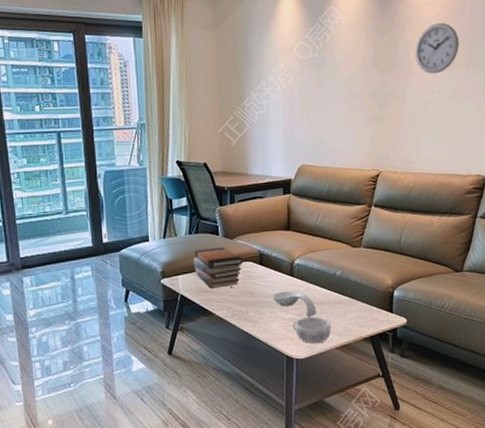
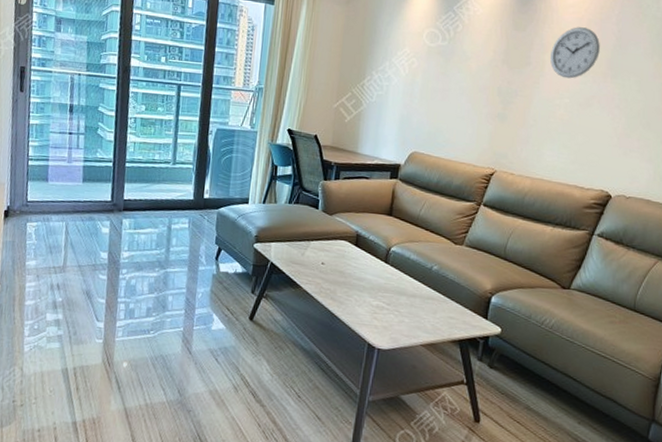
book stack: present [193,247,244,289] -> none [288,220,340,263]
spoon rest: present [271,291,317,316] -> none [362,276,407,308]
decorative bowl: present [292,316,332,344] -> none [379,307,420,337]

